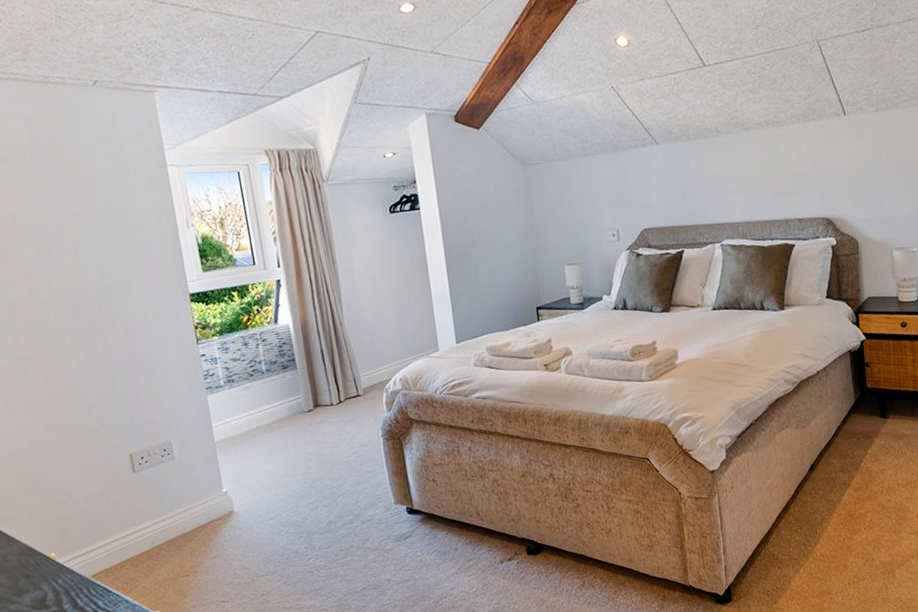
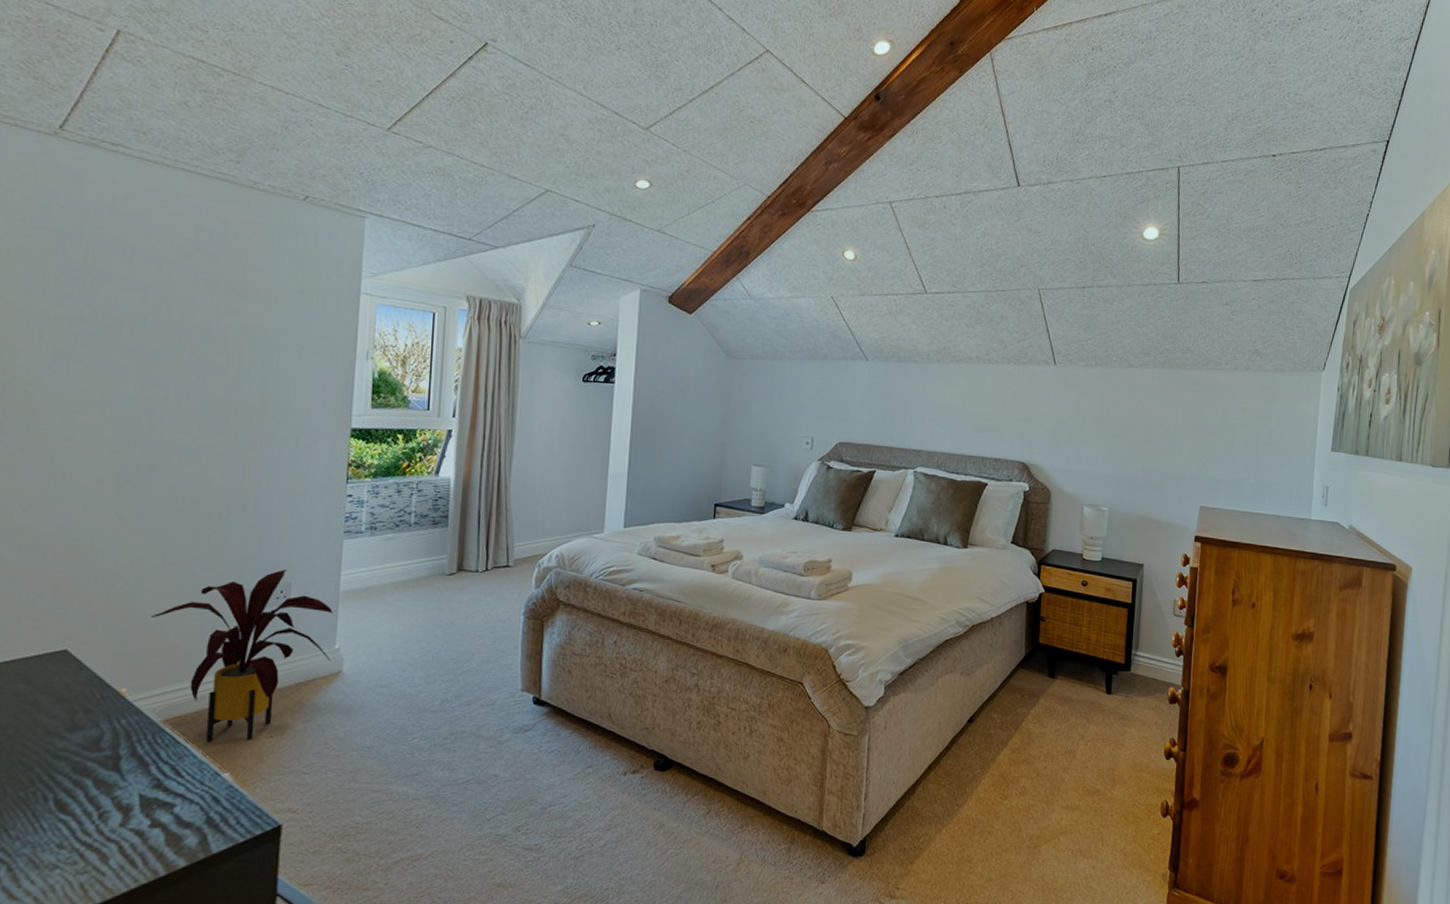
house plant: none [58,430,222,588] -> present [150,570,332,742]

